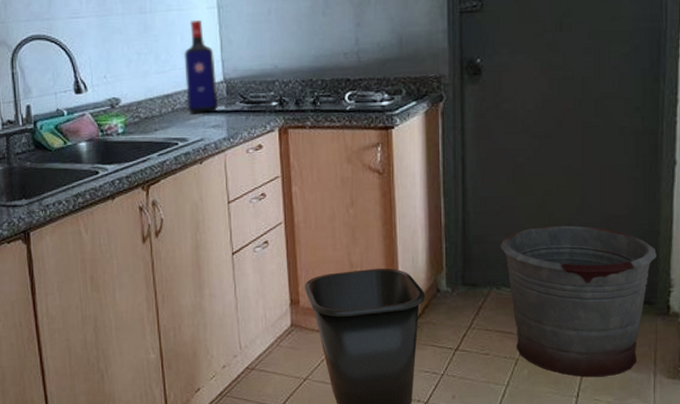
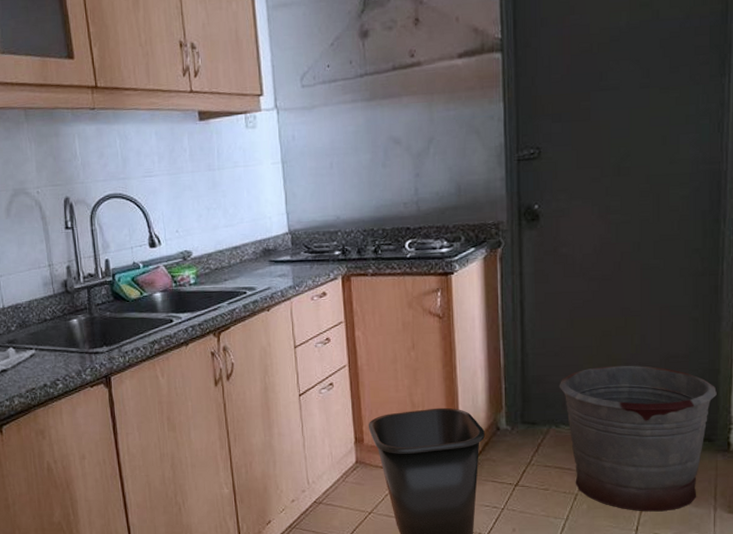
liquor bottle: present [183,20,219,114] -> none [250,175,284,265]

